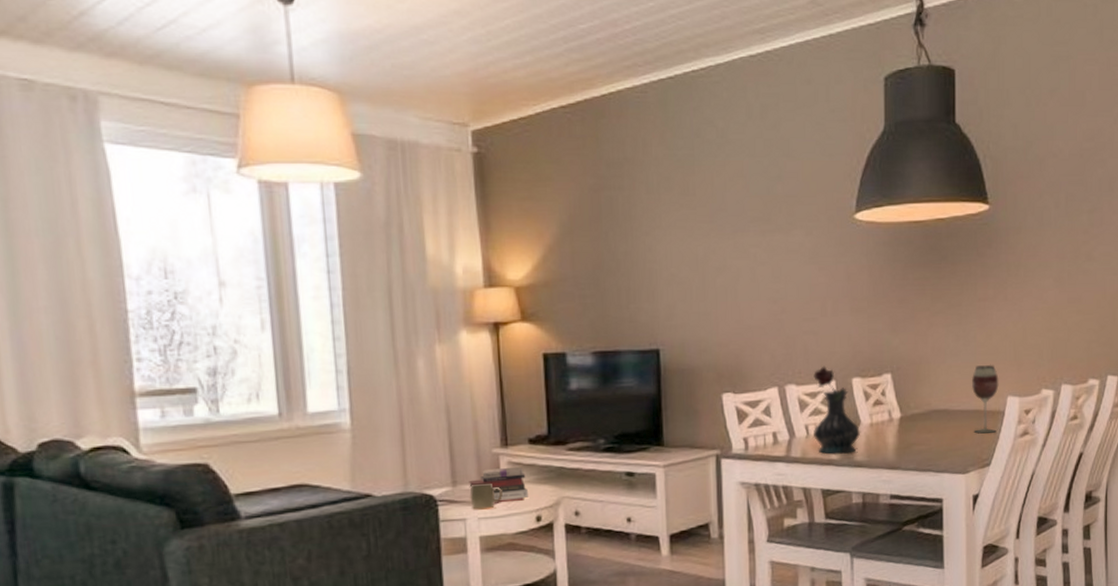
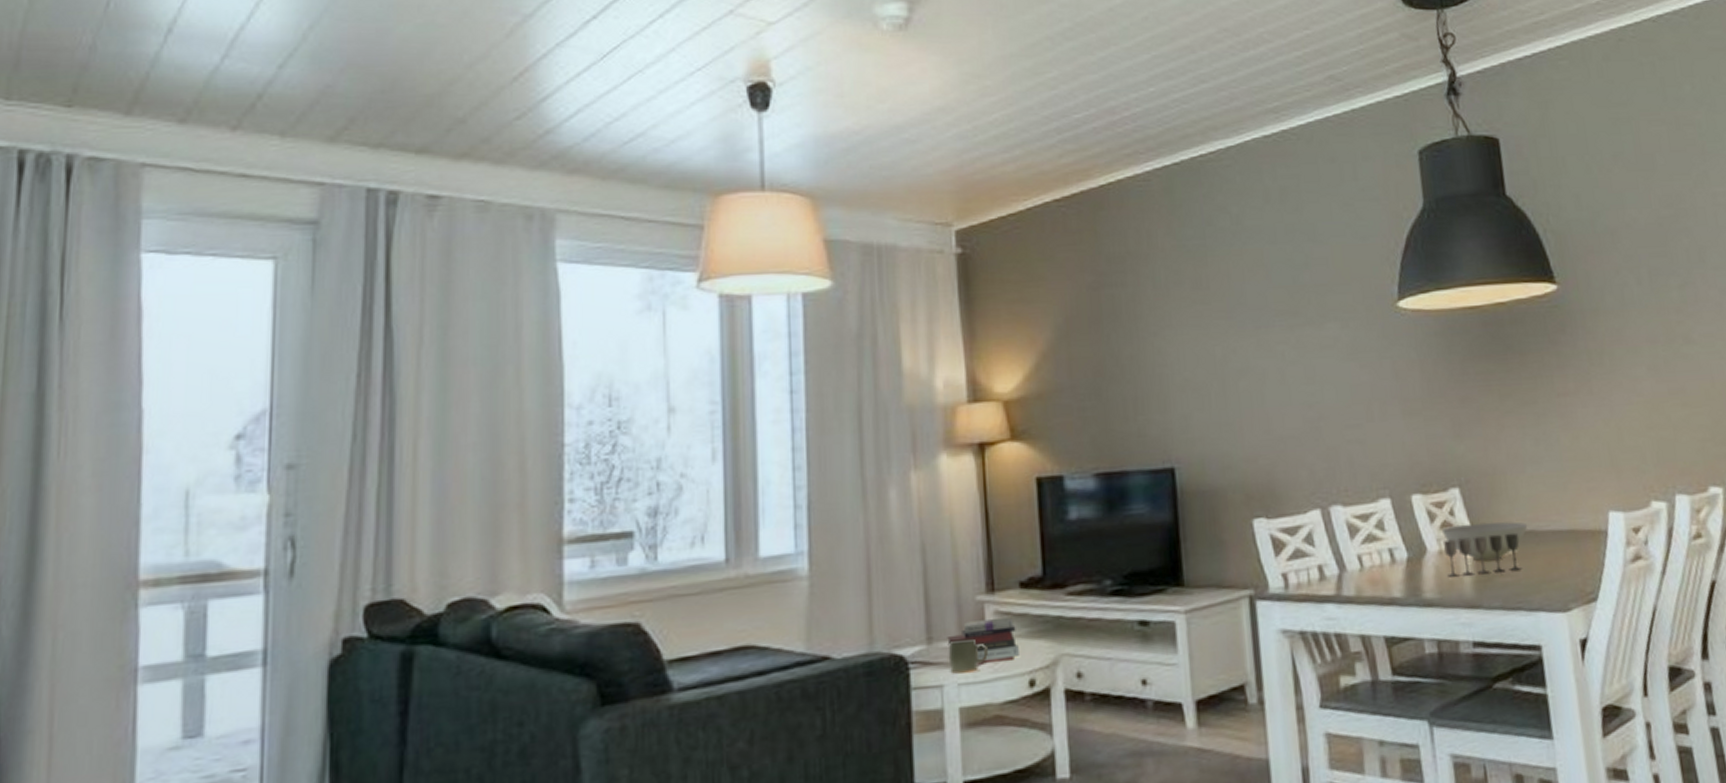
vase: present [813,366,861,456] -> none [1363,481,1428,593]
bowl: none [874,402,943,433] -> present [1441,522,1528,562]
wine glass: none [874,411,935,446] -> present [1442,533,1522,578]
wineglass: present [971,364,999,434] -> none [1560,472,1601,560]

